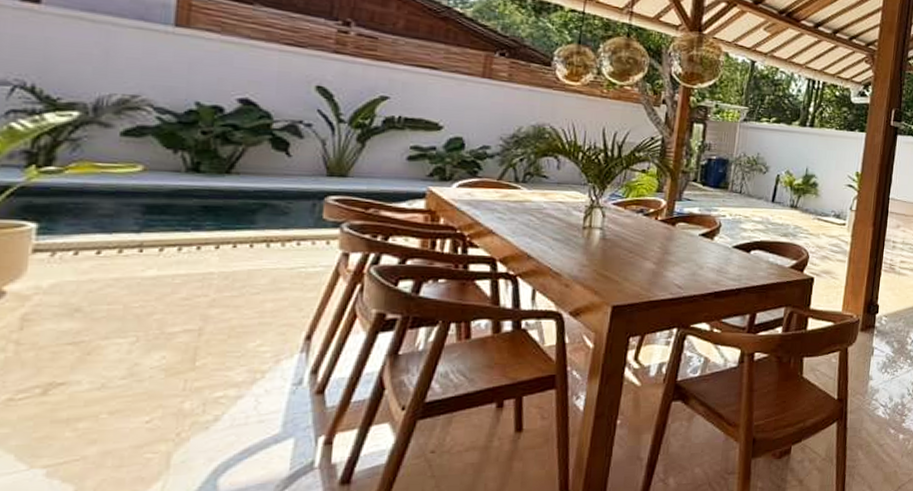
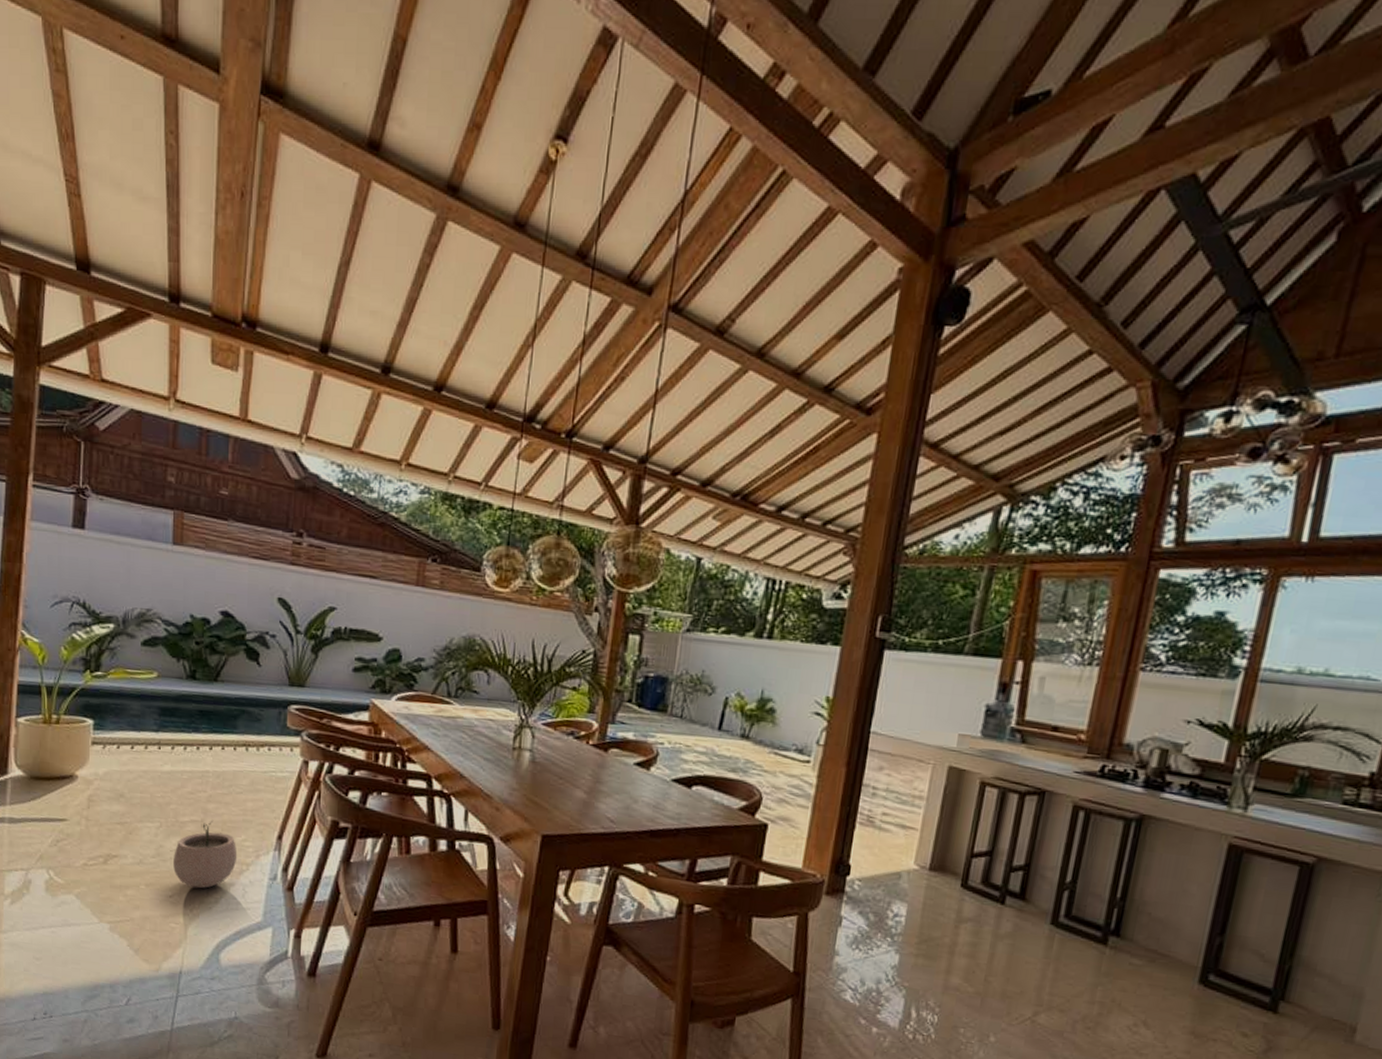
plant pot: none [154,328,250,408] -> present [173,821,238,889]

